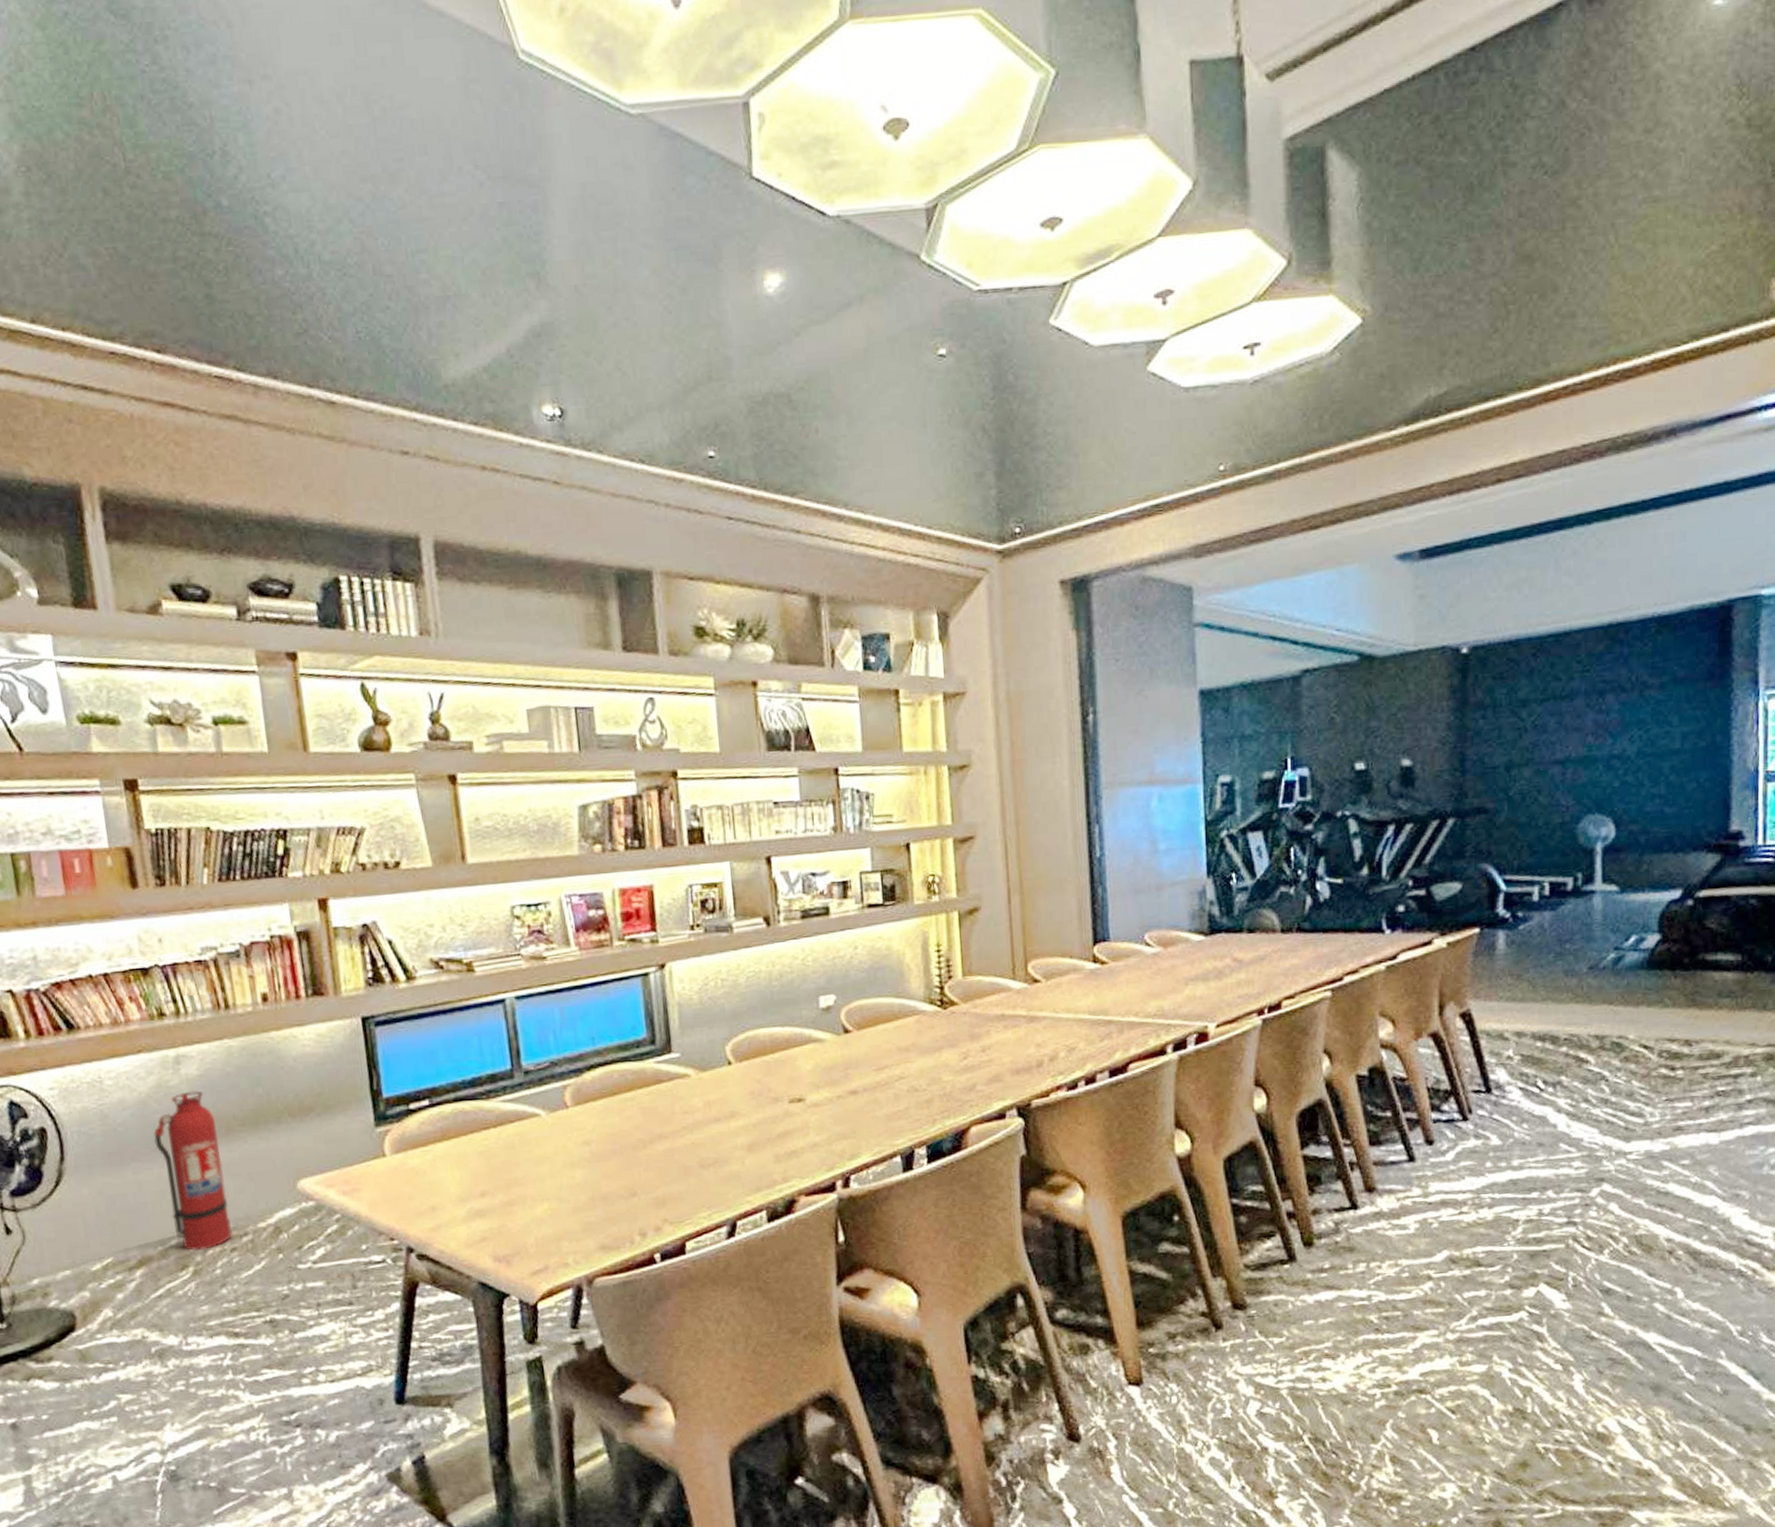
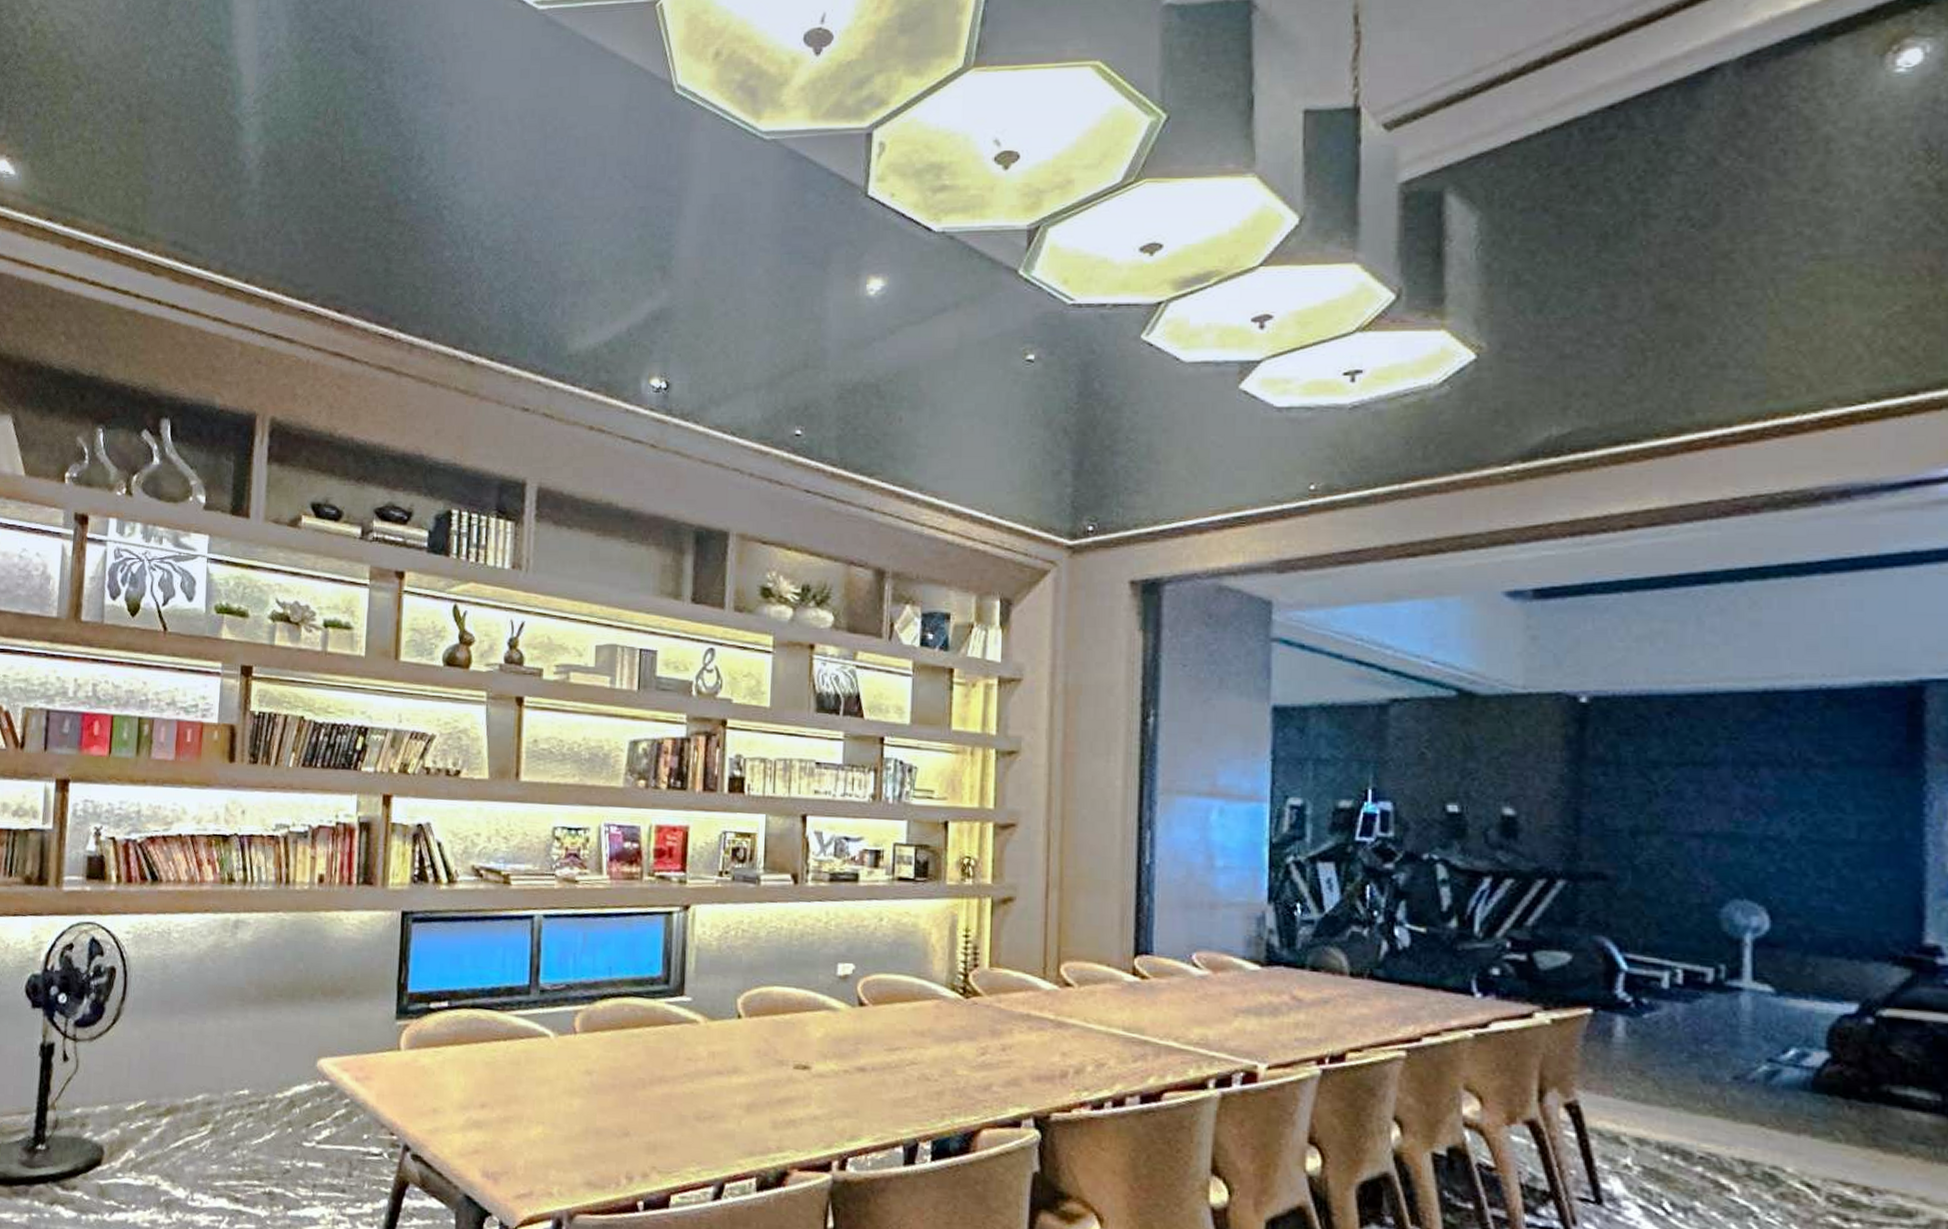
fire extinguisher: present [153,1090,233,1251] -> none [202,955,258,1110]

